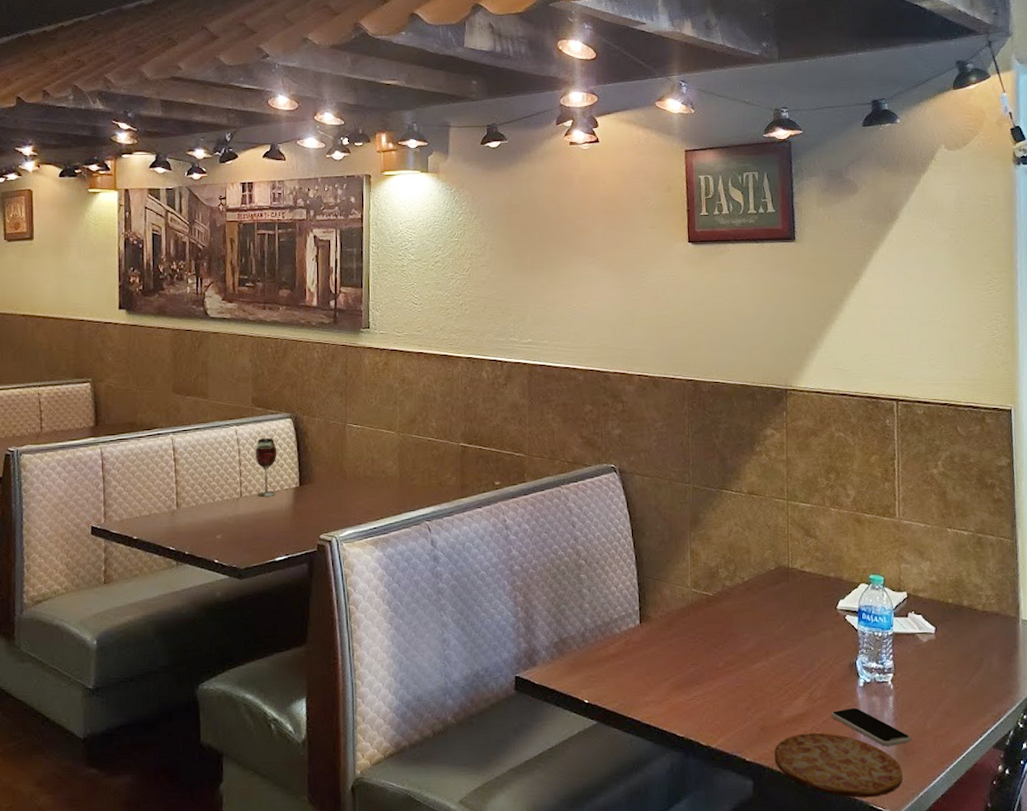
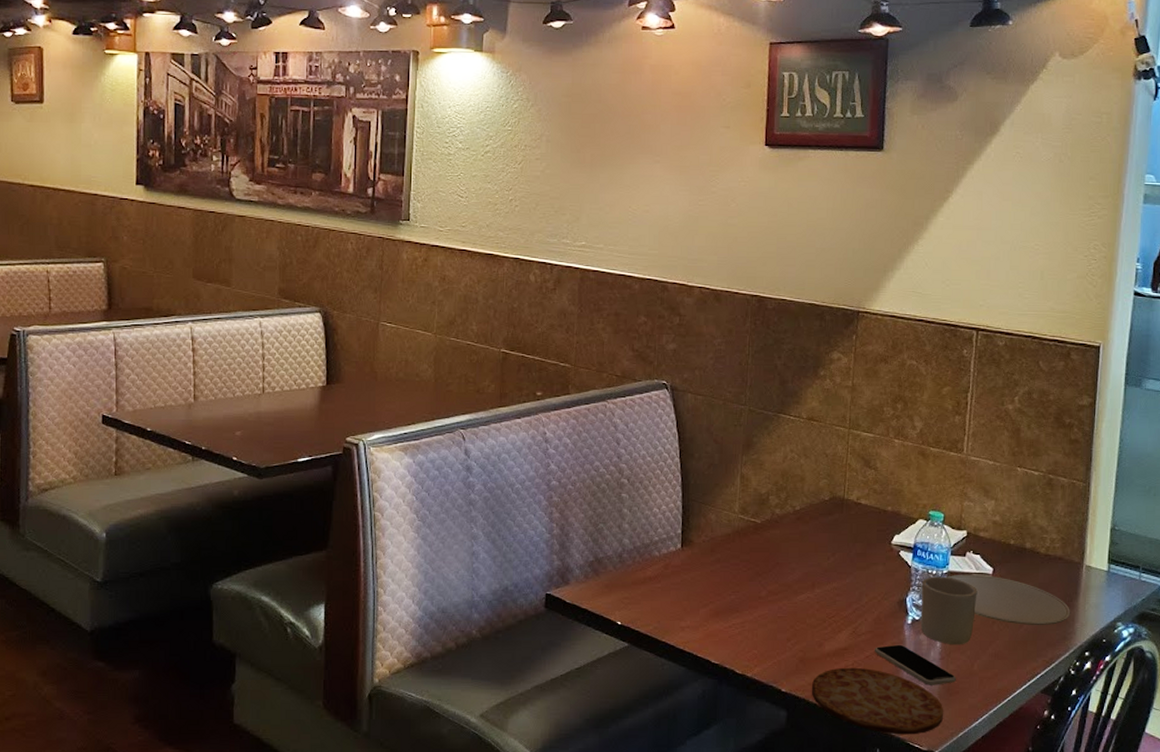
wineglass: present [255,438,277,497] -> none [280,332,304,394]
mug: none [869,638,923,705] -> present [920,576,978,645]
plate: none [892,634,1012,682] -> present [947,574,1070,625]

